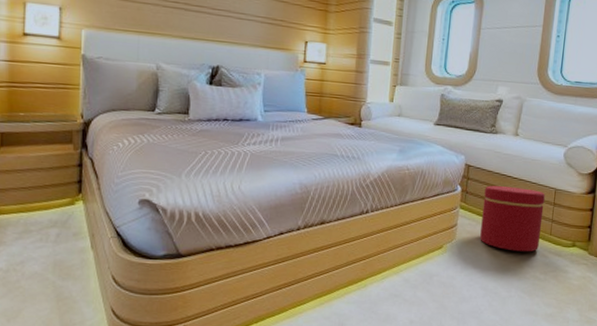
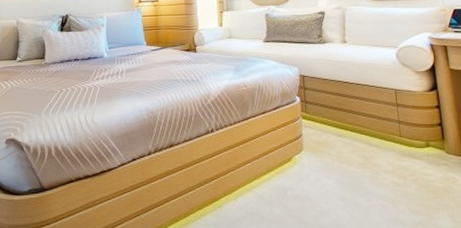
ottoman: present [480,185,545,252] -> none [323,92,391,157]

